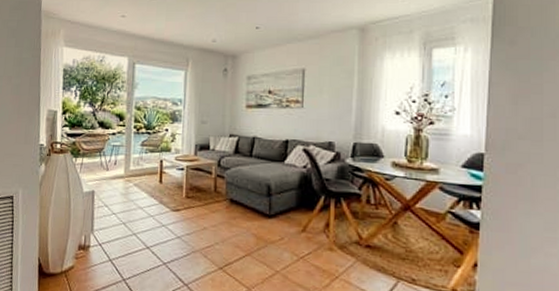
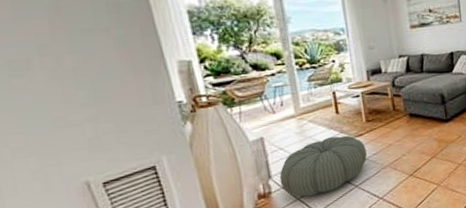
pouf: none [99,204,181,262] -> present [279,135,367,197]

